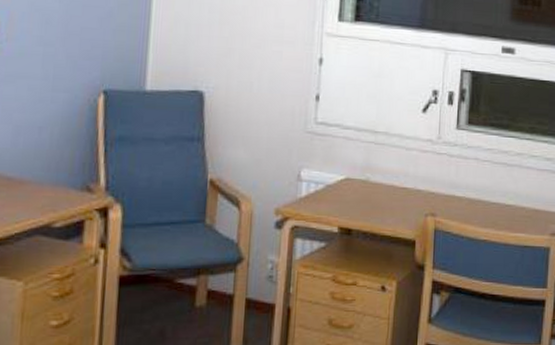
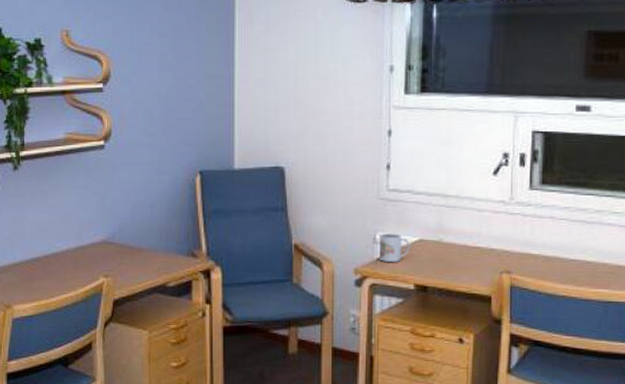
mug: none [303,170,336,202] -> present [378,233,410,262]

